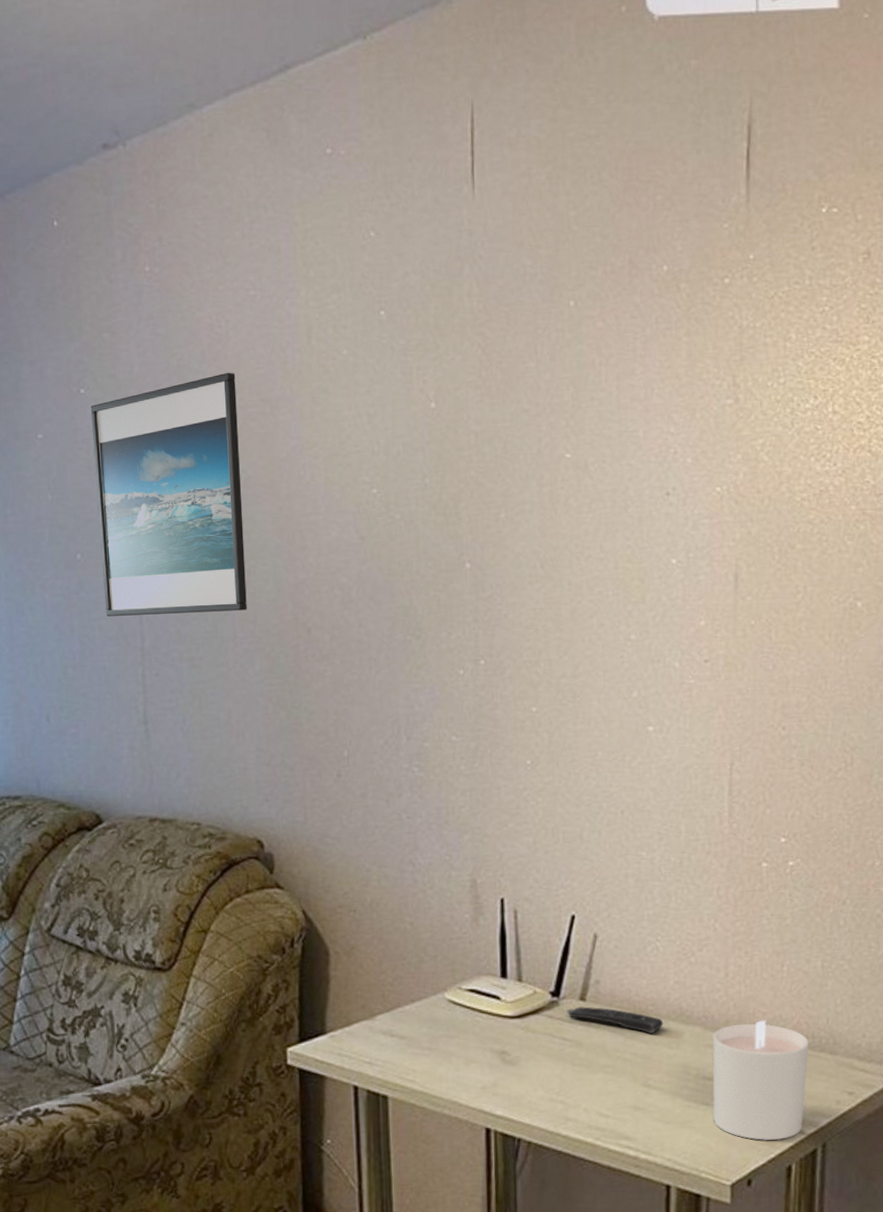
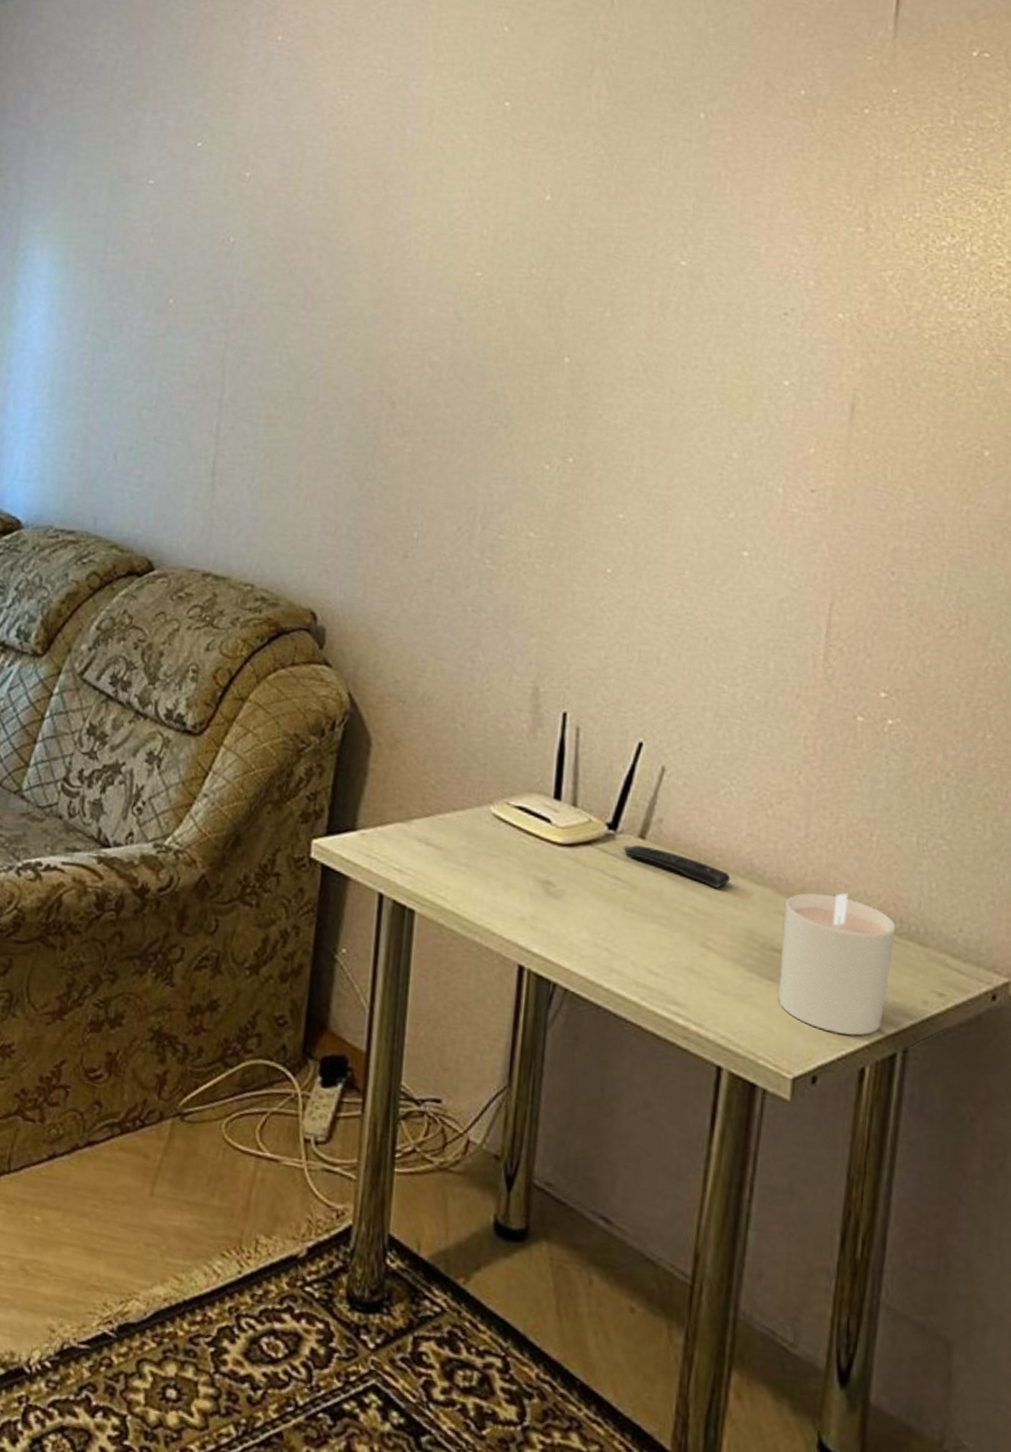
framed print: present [90,372,247,617] -> none [190,142,352,376]

